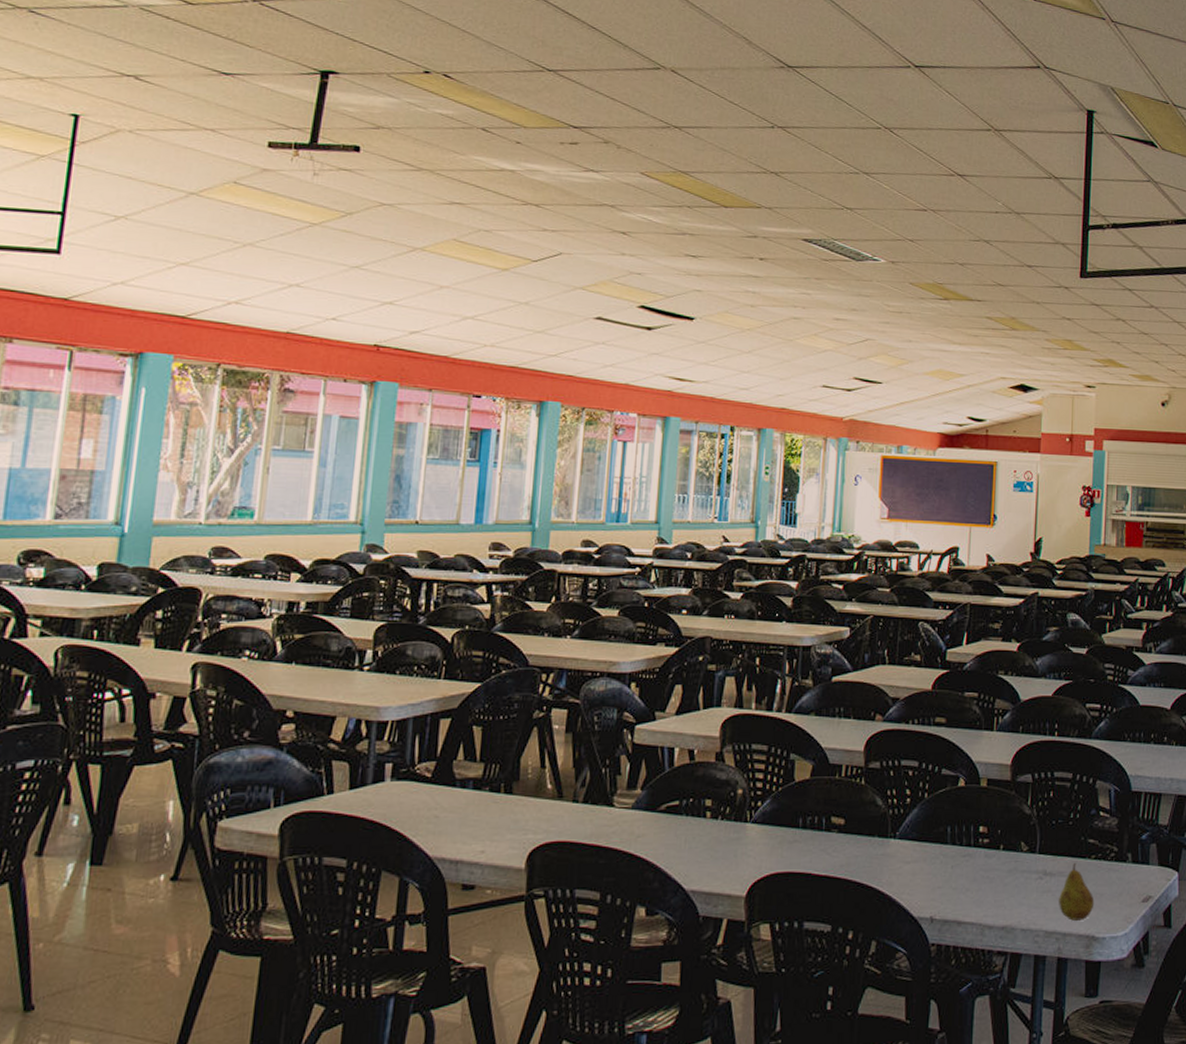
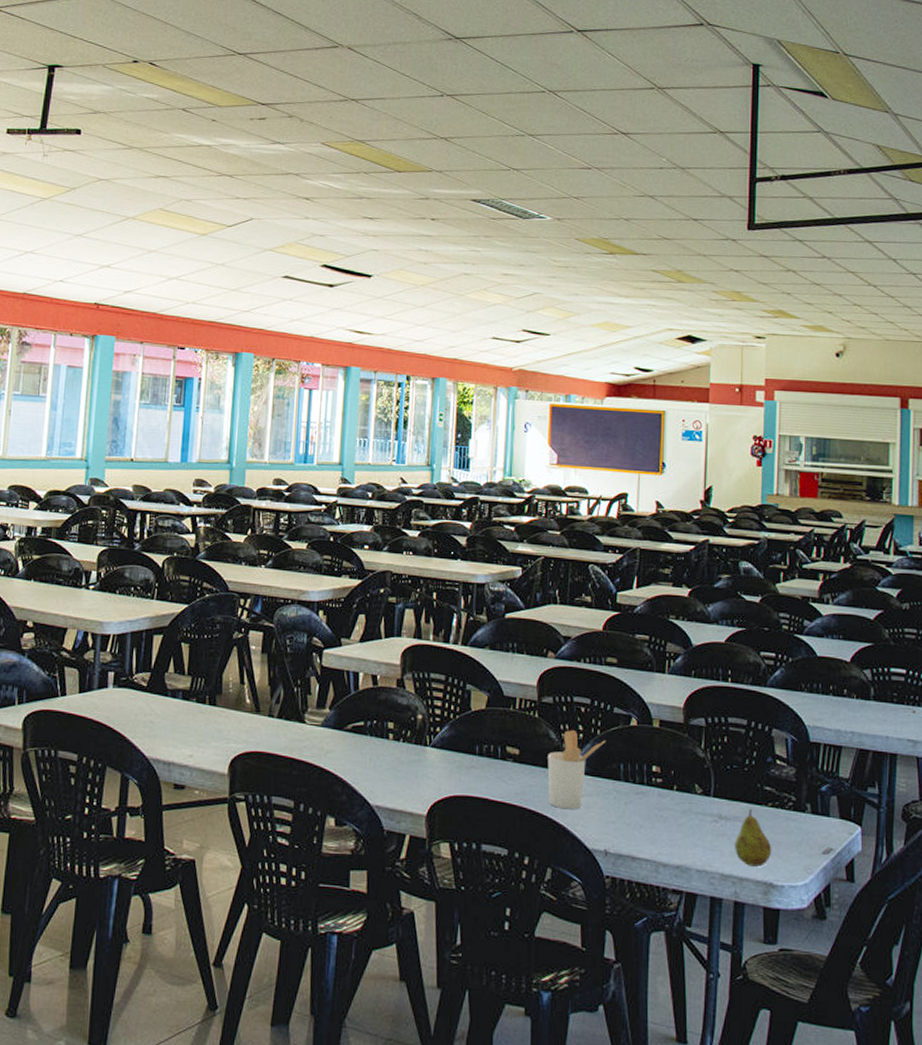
utensil holder: none [873,795,934,878] -> present [547,730,607,810]

